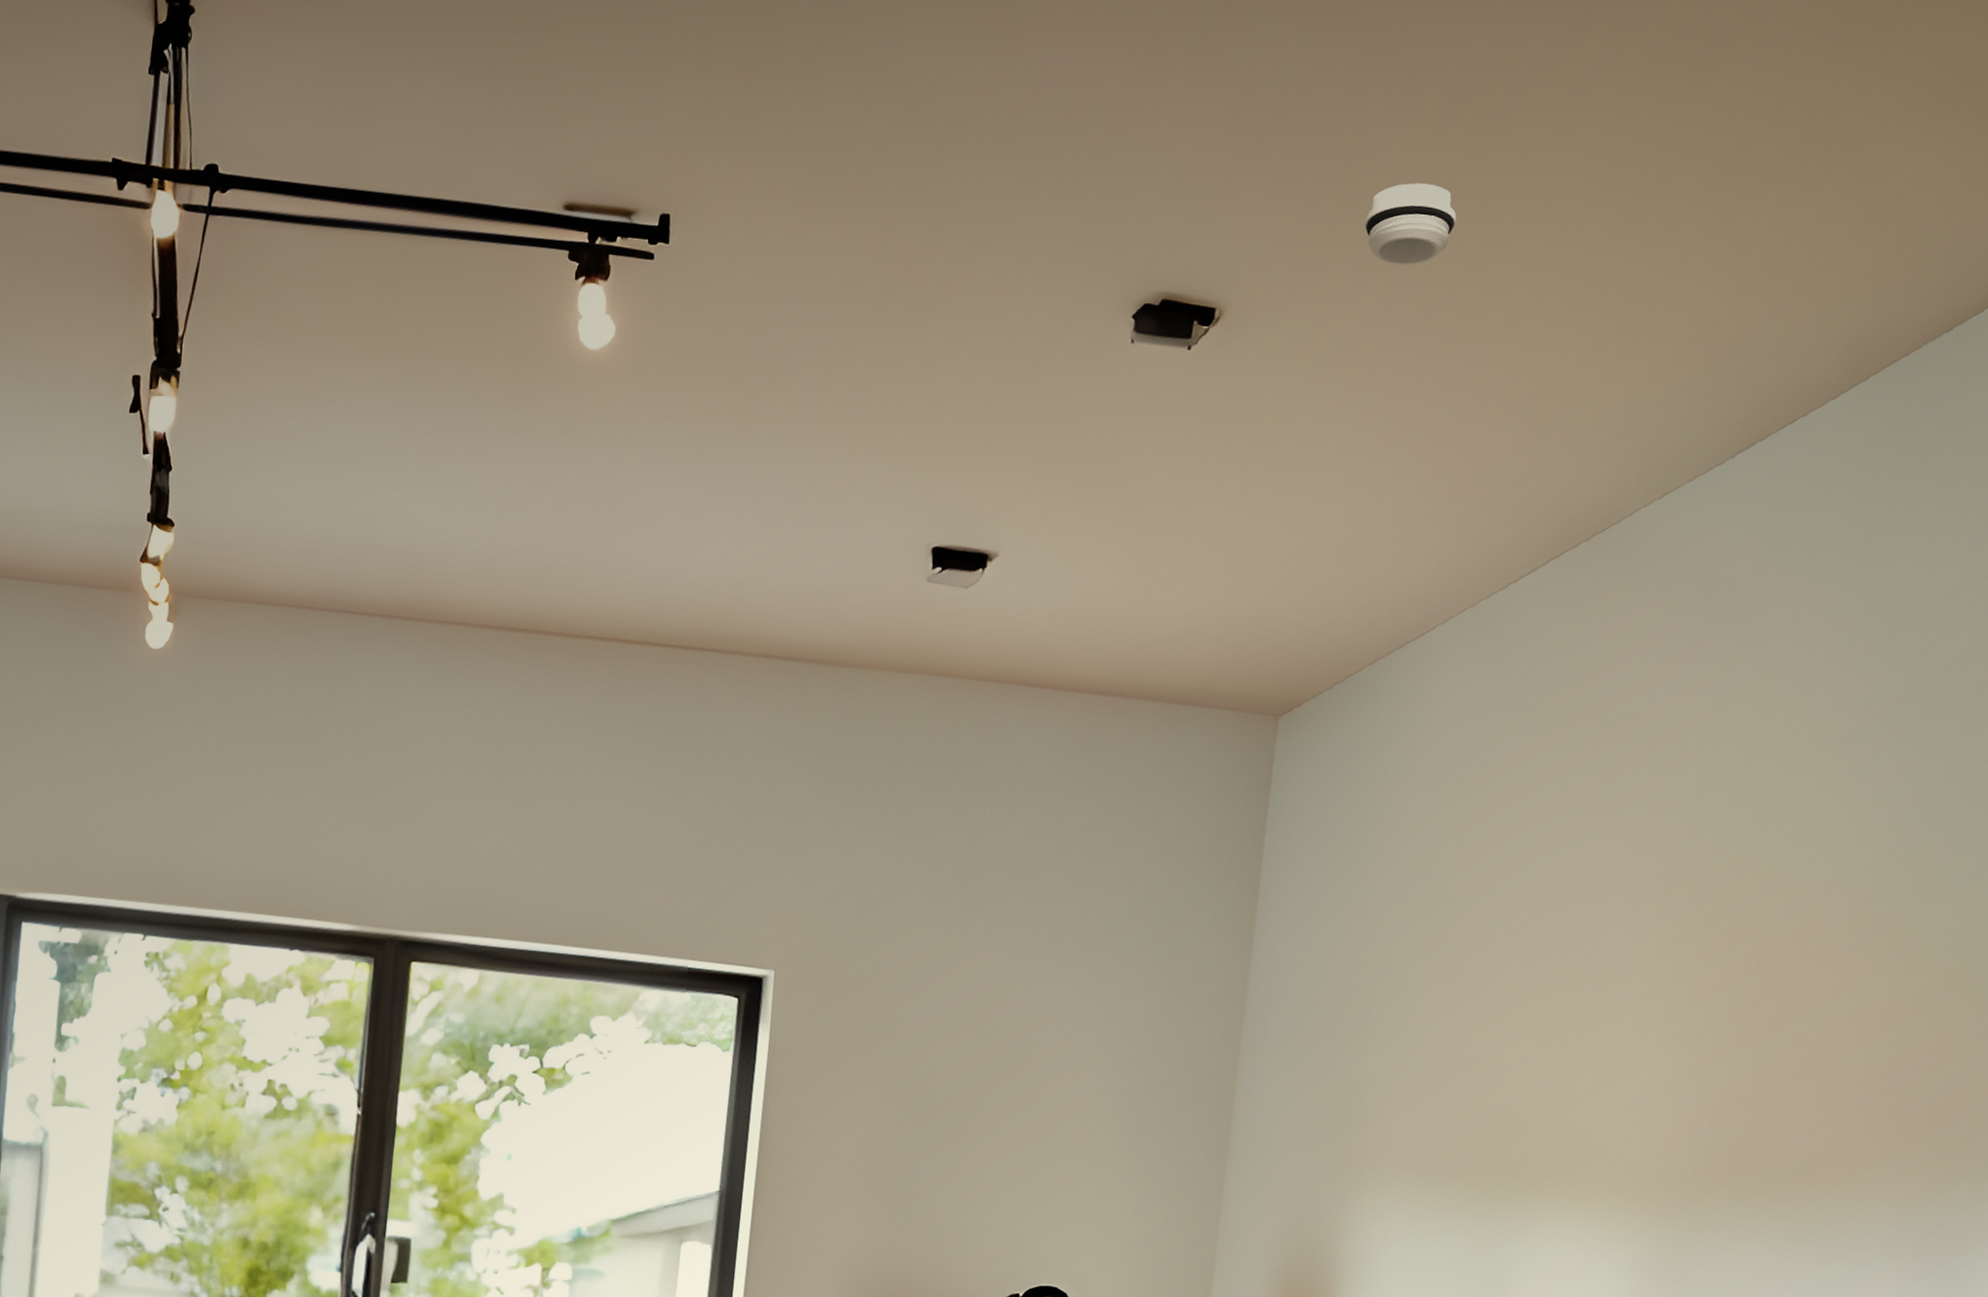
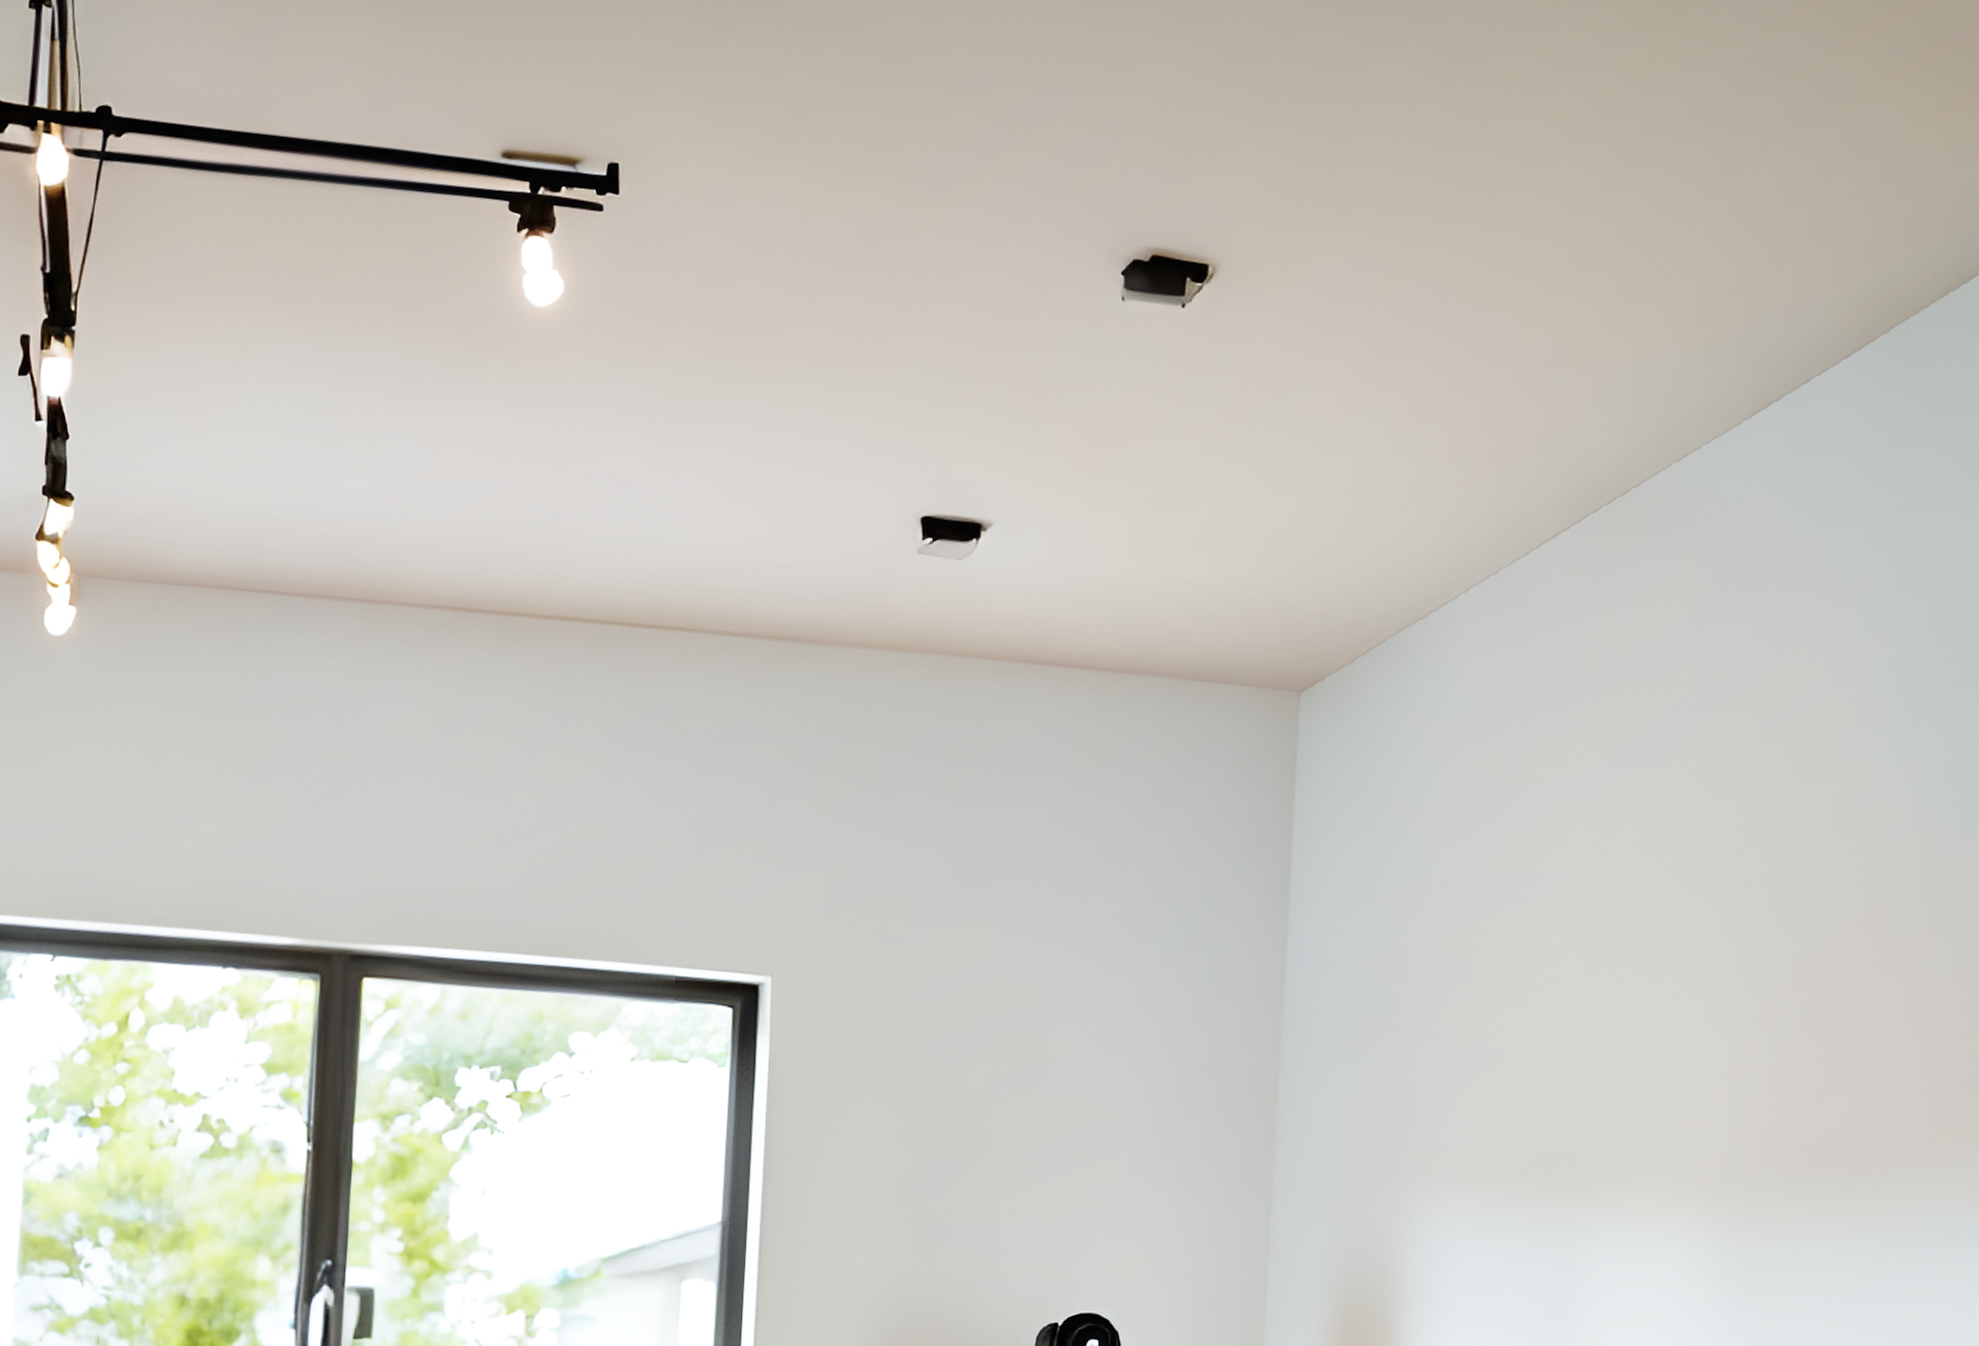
smoke detector: present [1364,183,1457,266] -> none [1358,136,1452,221]

